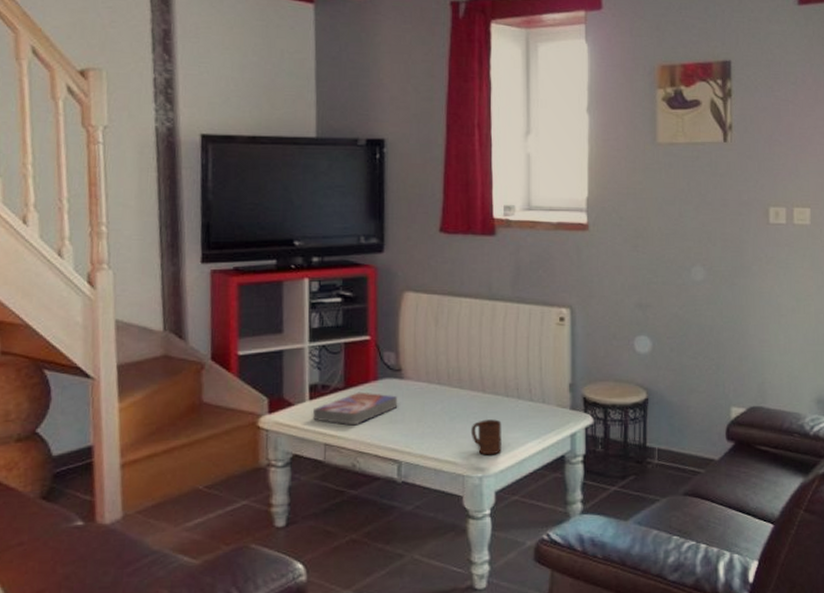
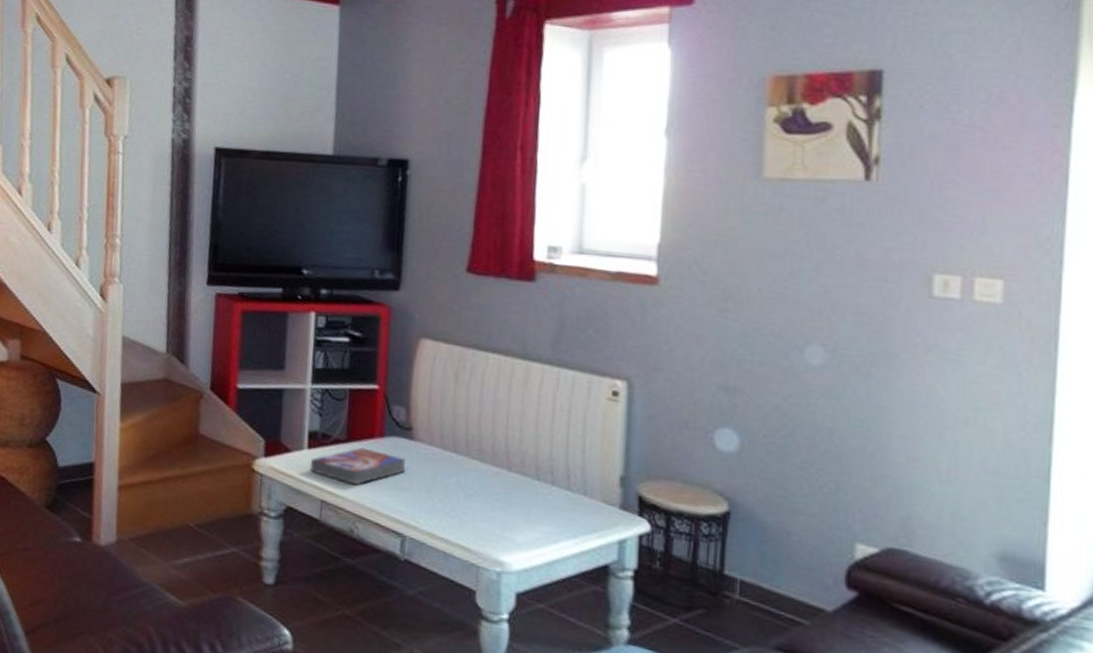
cup: present [470,419,502,455] -> none [490,503,529,549]

